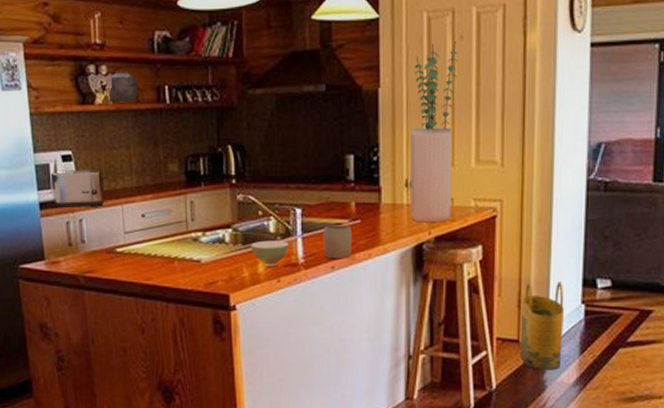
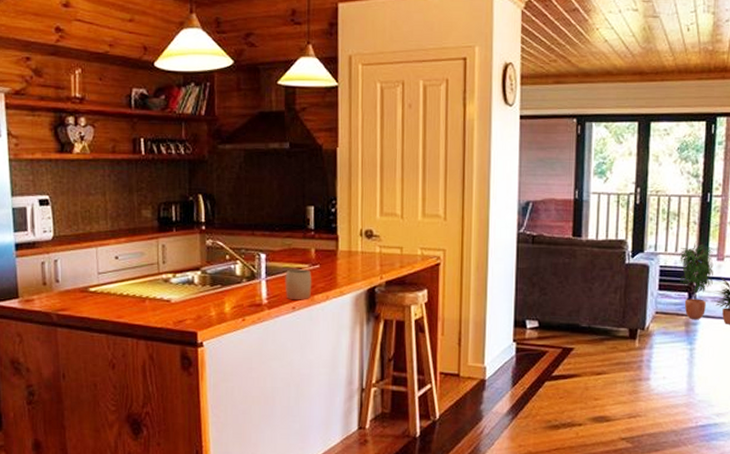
toaster: present [50,170,107,207] -> none [27,213,83,249]
decorative jar: present [107,72,139,103] -> none [85,124,115,153]
bowl: present [250,240,290,266] -> none [217,282,255,306]
vase: present [410,40,457,223] -> none [364,108,406,269]
tote bag: present [519,281,564,370] -> none [460,322,498,402]

